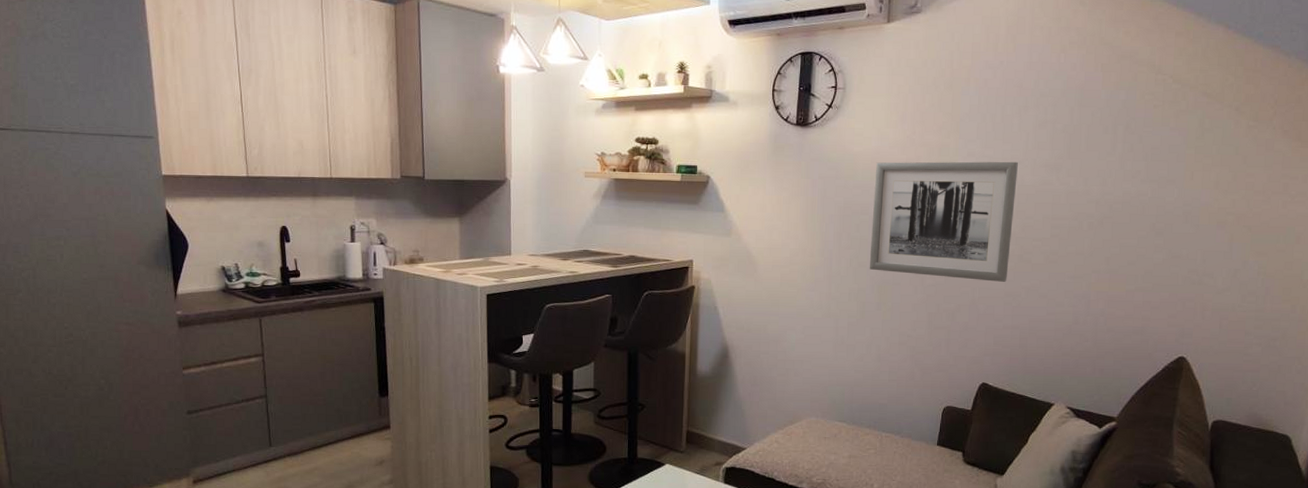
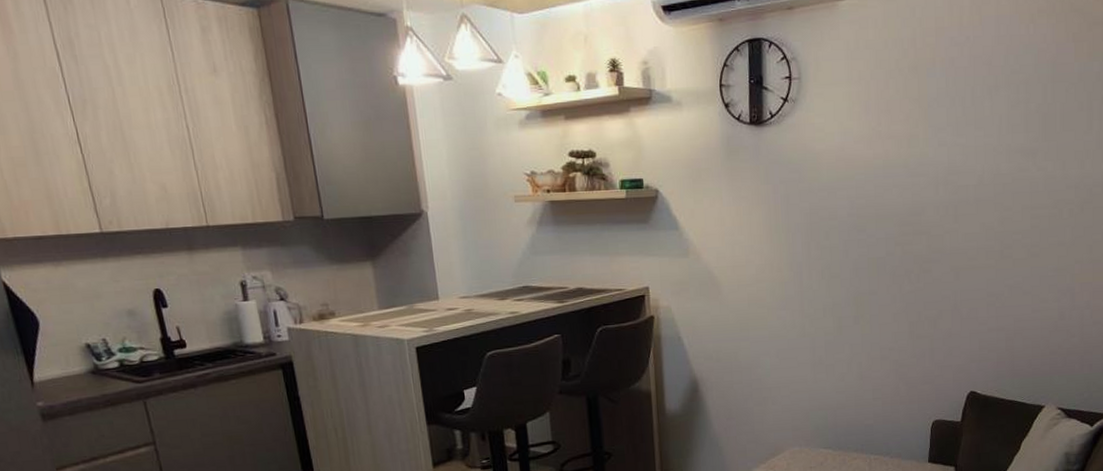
wall art: present [869,161,1018,282] -> none [841,148,992,282]

